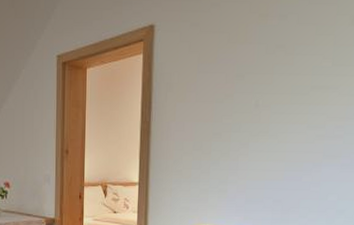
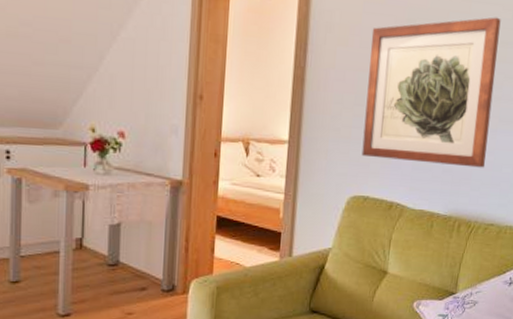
wall art: none [201,66,322,198] -> present [361,17,501,168]

